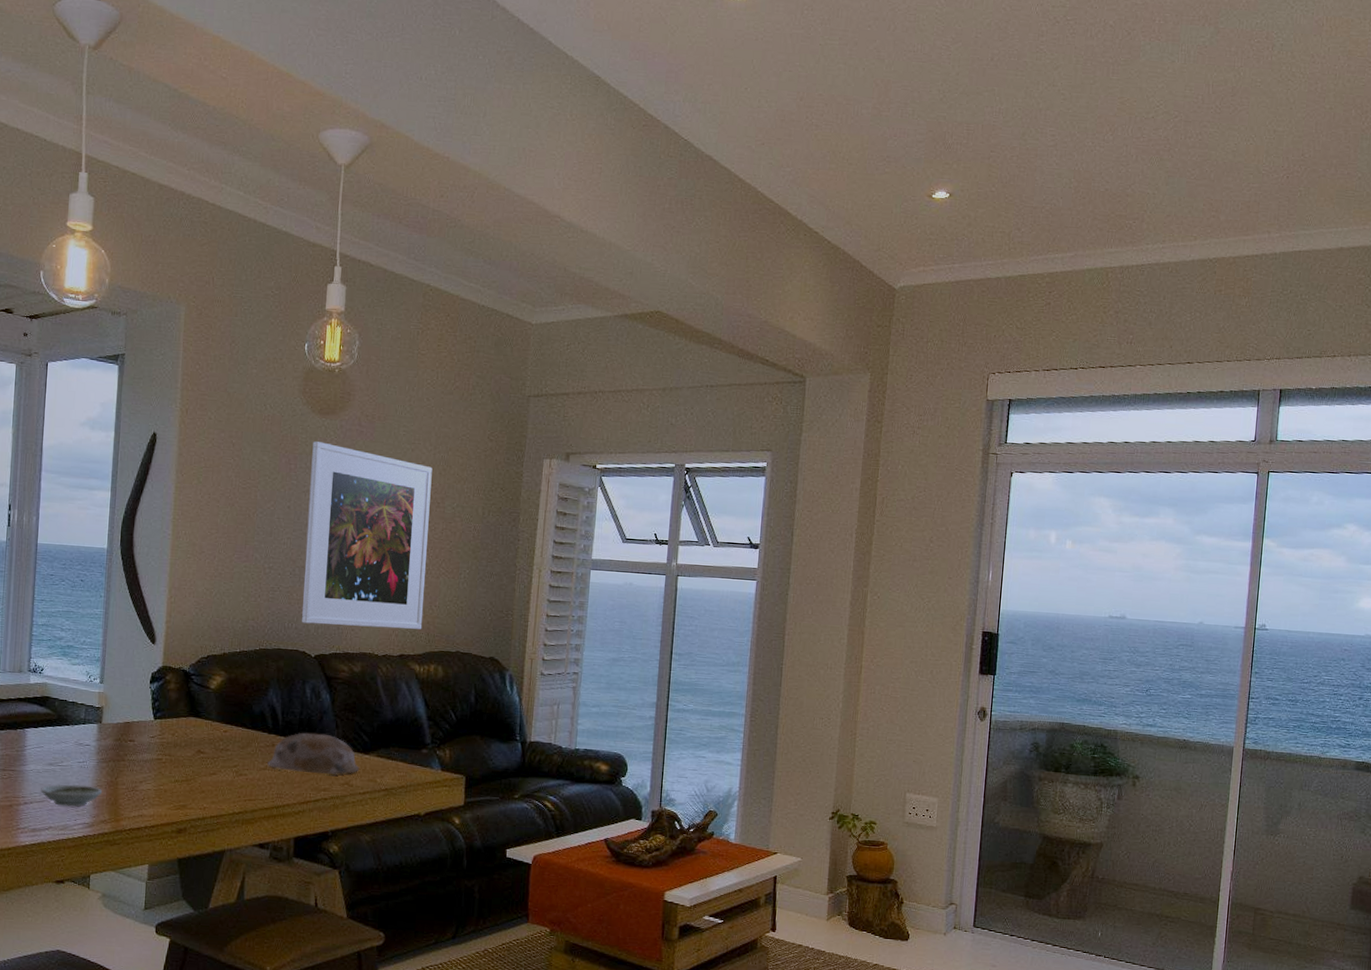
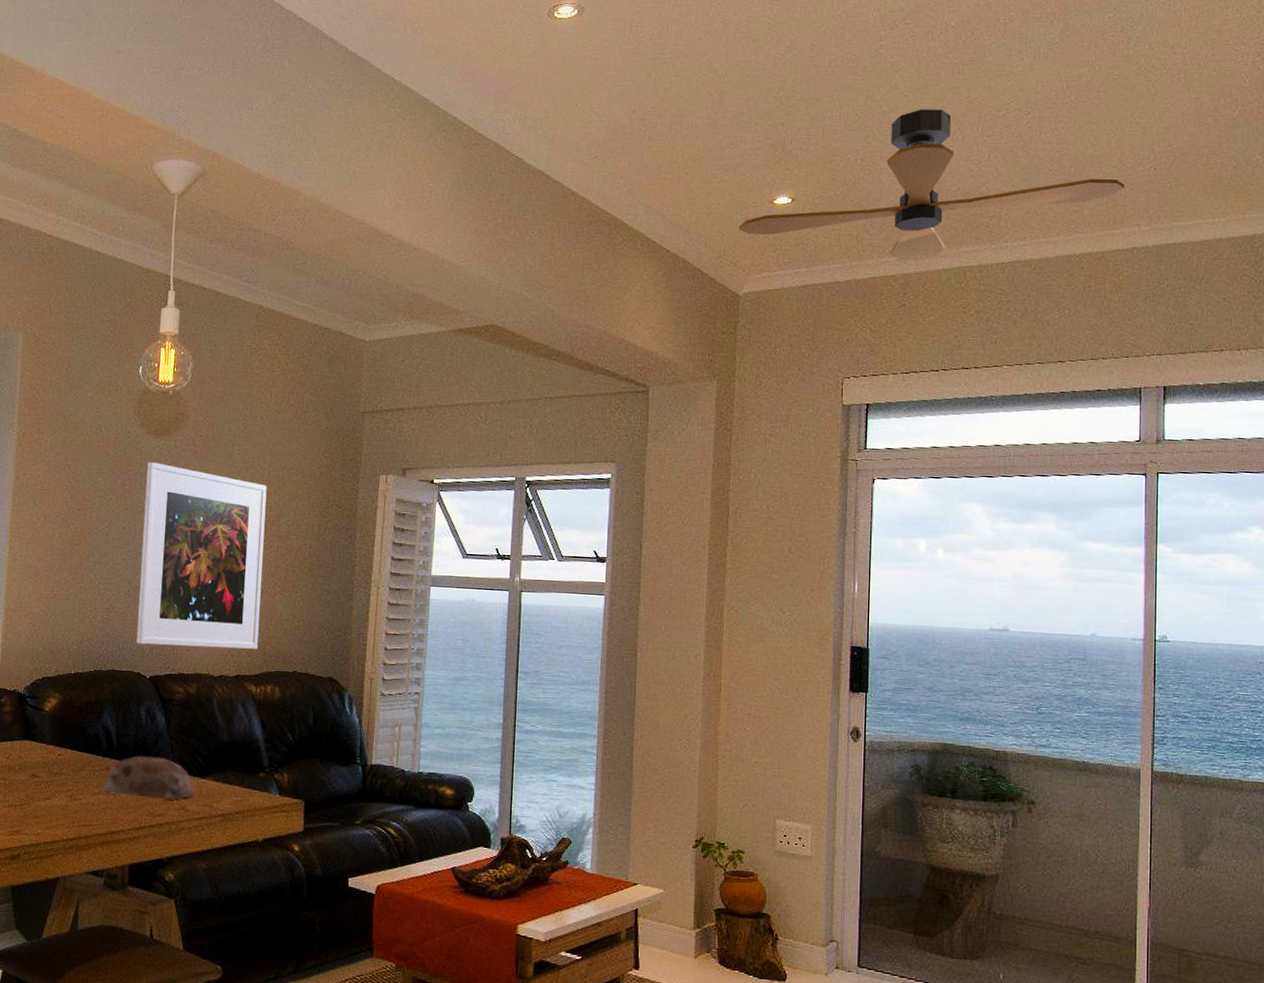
ceiling fan: none [897,108,1260,260] -> present [738,109,1125,260]

